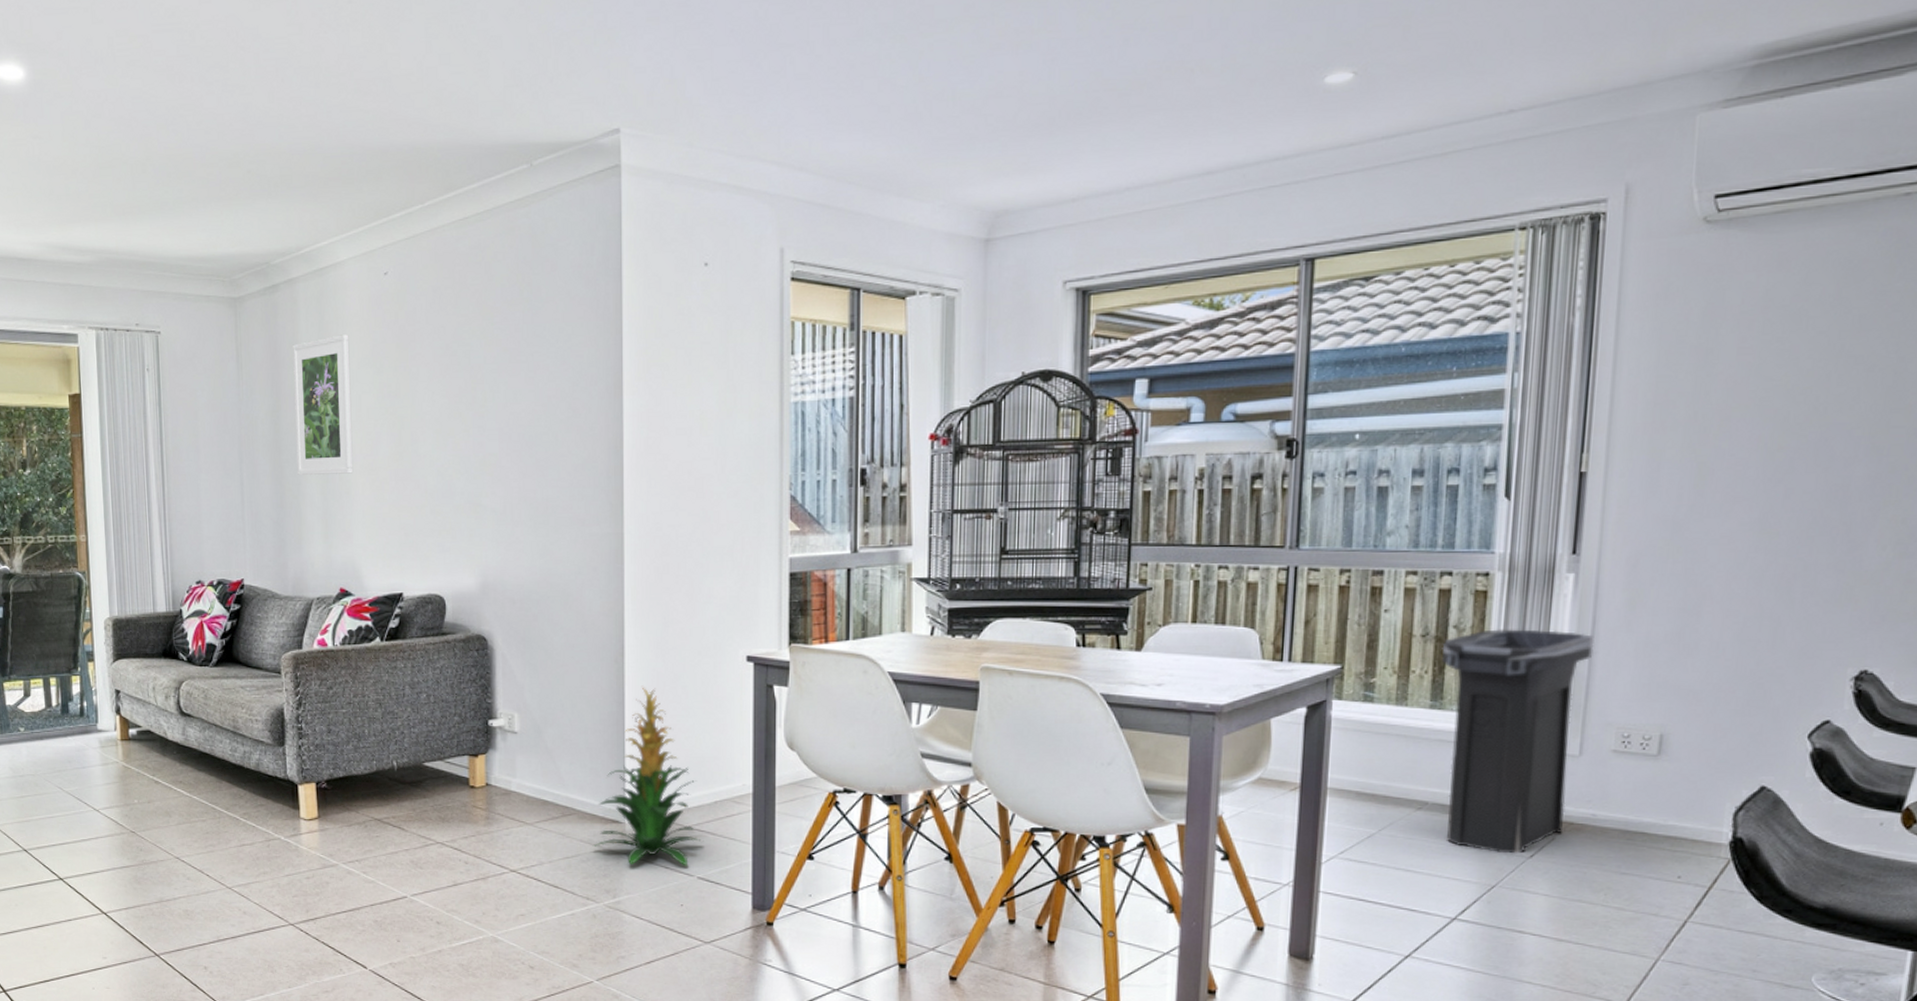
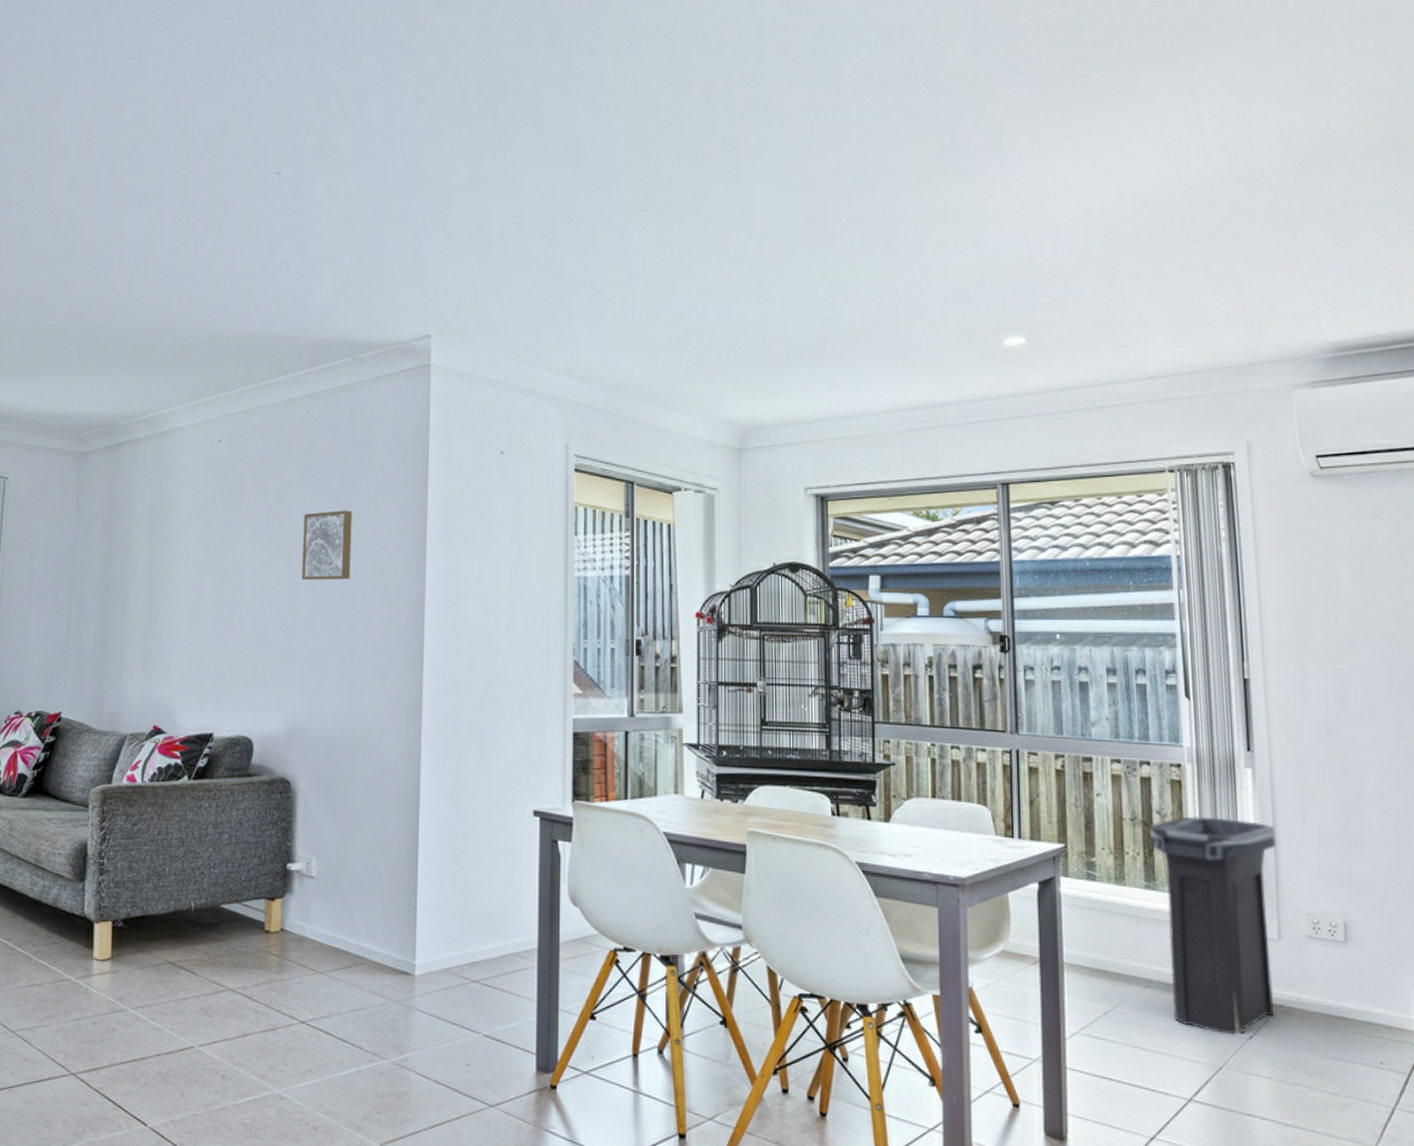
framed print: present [293,334,354,475] -> none [123,491,182,617]
wall art: none [485,343,540,424] -> present [302,510,352,580]
indoor plant: present [592,685,702,866] -> none [382,835,488,1023]

